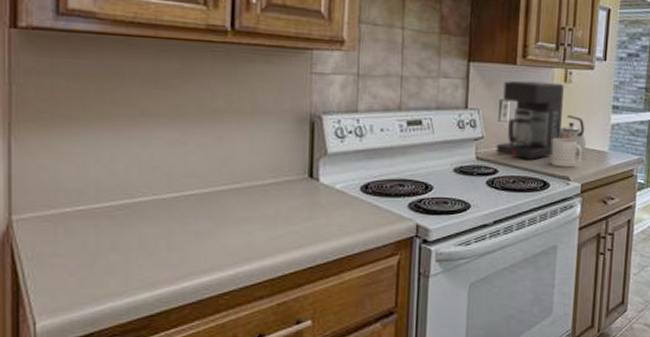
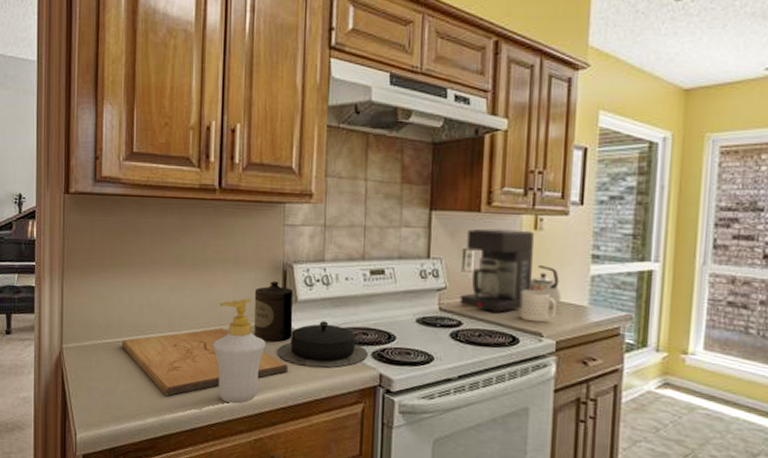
cutting board: none [100,186,317,267] -> present [121,327,289,397]
soap bottle: none [225,152,291,268] -> present [213,298,266,404]
canister: none [275,133,322,198] -> present [253,281,293,342]
cooking pot: none [303,174,404,222] -> present [277,321,368,368]

